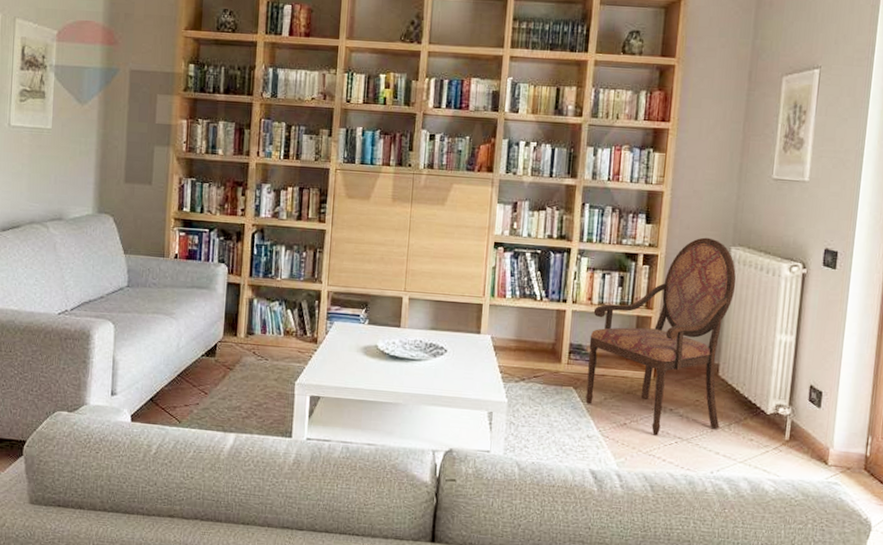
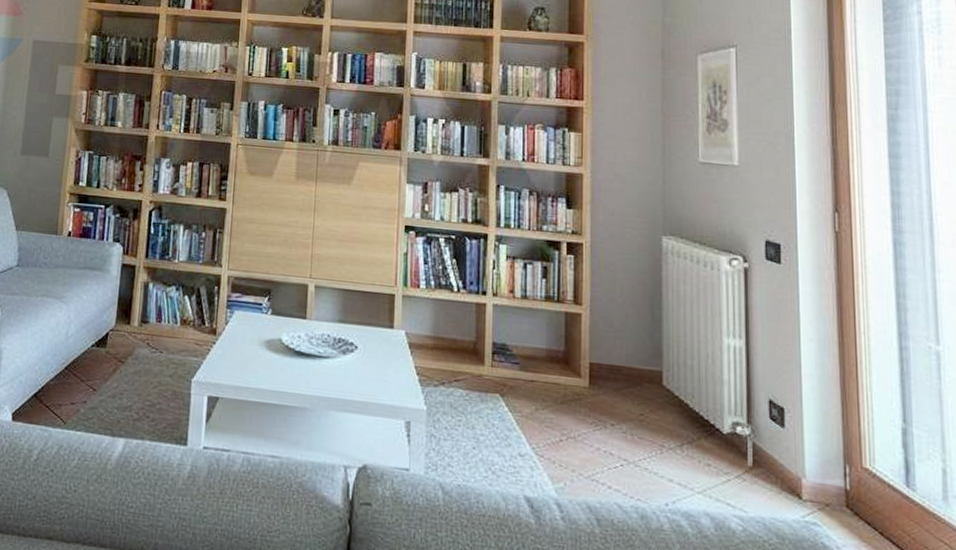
armchair: present [585,237,736,436] -> none [514,225,672,456]

